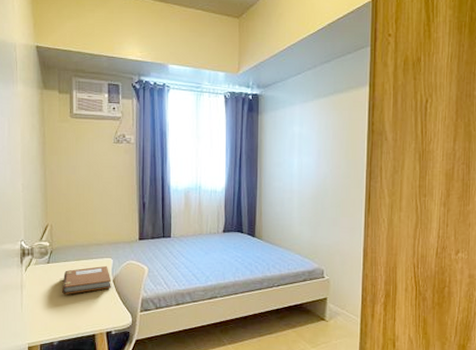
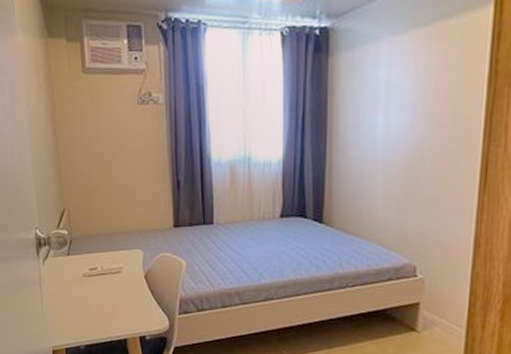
notebook: present [62,265,111,294] -> none [85,258,143,292]

